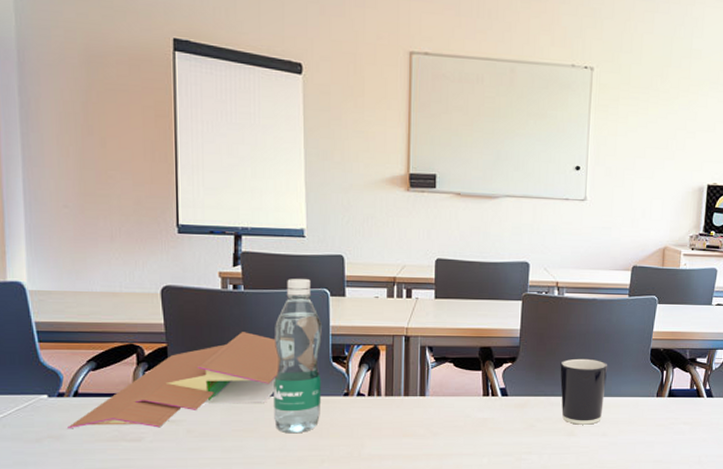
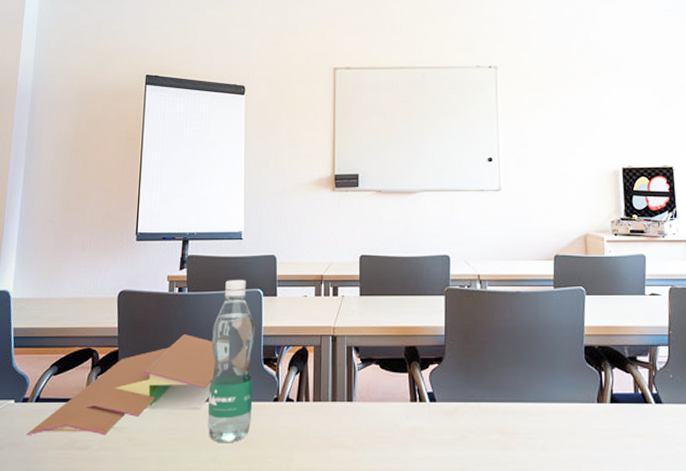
mug: present [560,358,608,425] -> none [488,358,540,436]

